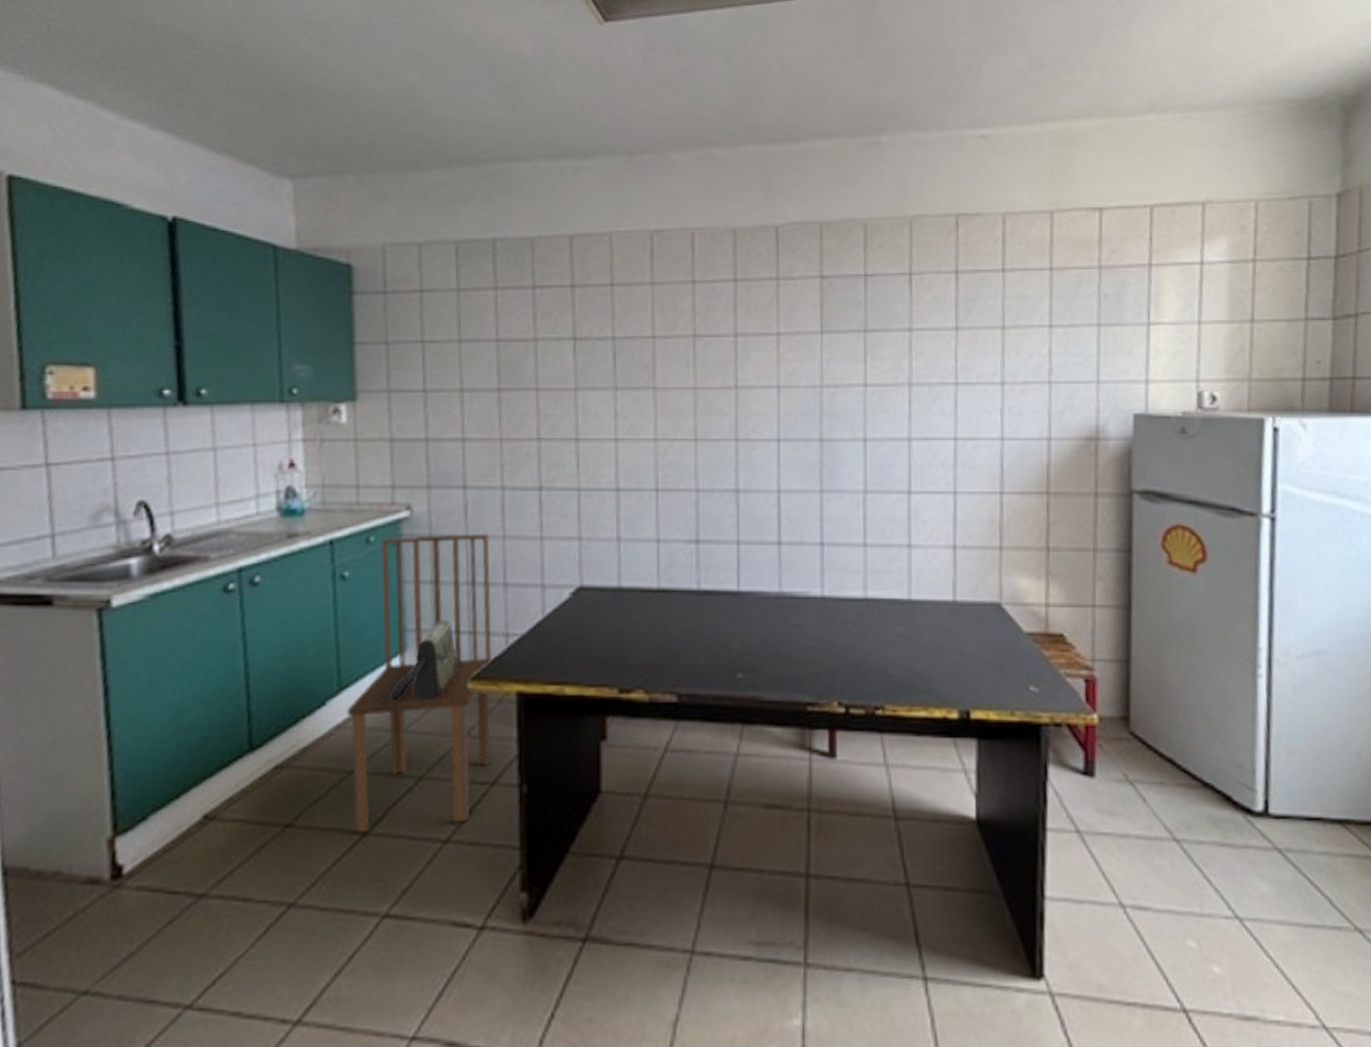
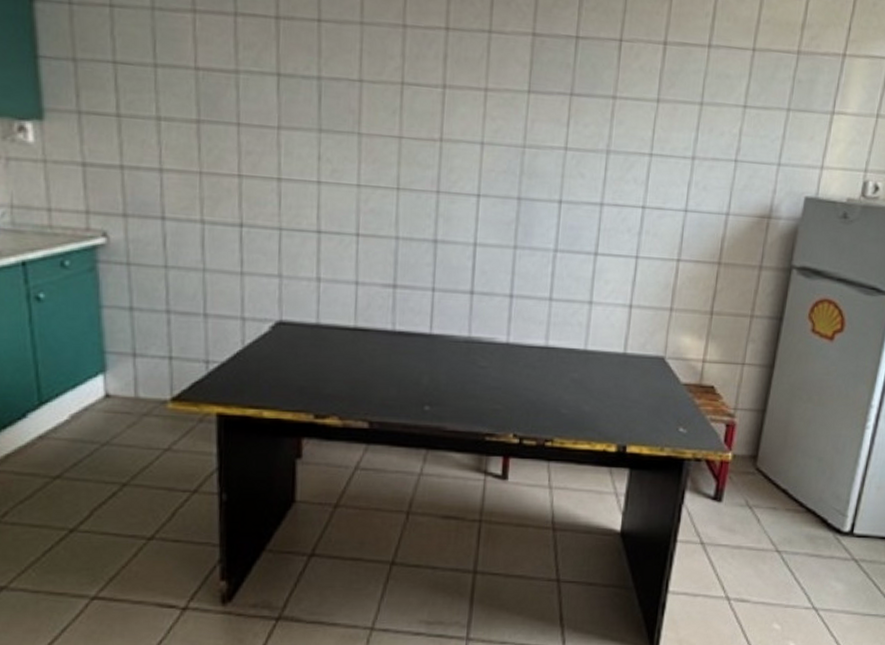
dining chair: present [346,533,493,834] -> none [48,262,193,530]
shoulder bag: present [390,620,458,702] -> none [91,345,158,418]

